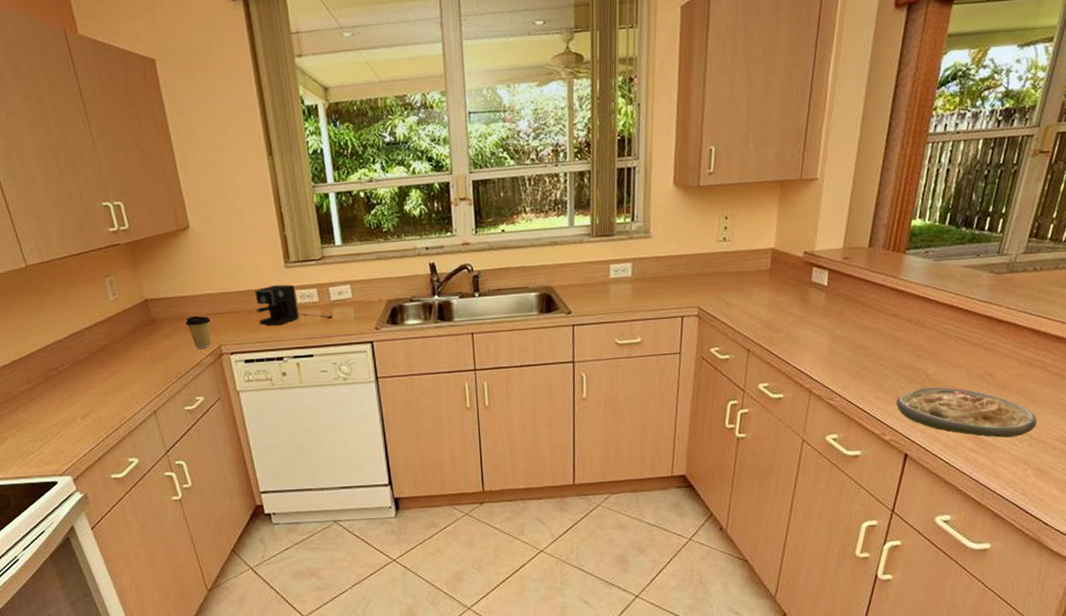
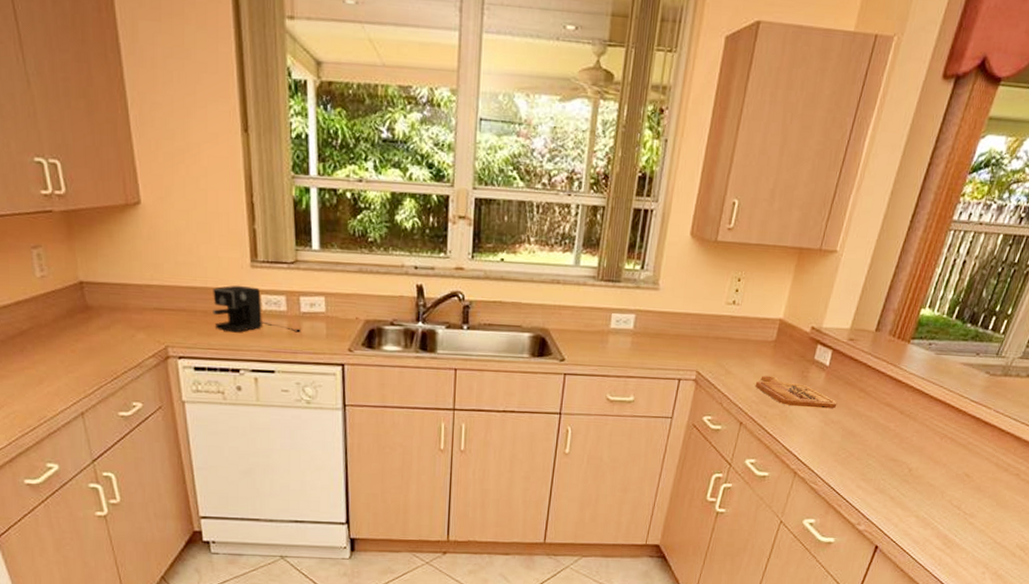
coffee cup: present [185,315,211,349] -> none [126,308,158,349]
cutting board: none [757,302,842,328] -> present [755,375,837,409]
soup: present [895,387,1037,438] -> none [875,482,1003,540]

